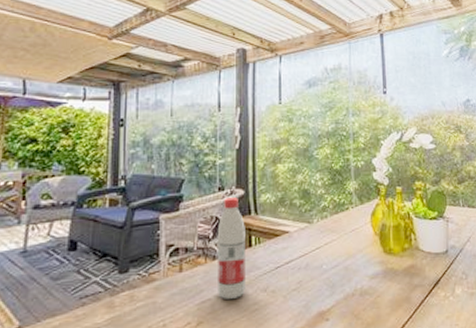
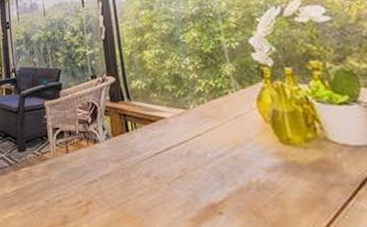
water bottle: present [217,198,245,299] -> none [94,85,128,182]

